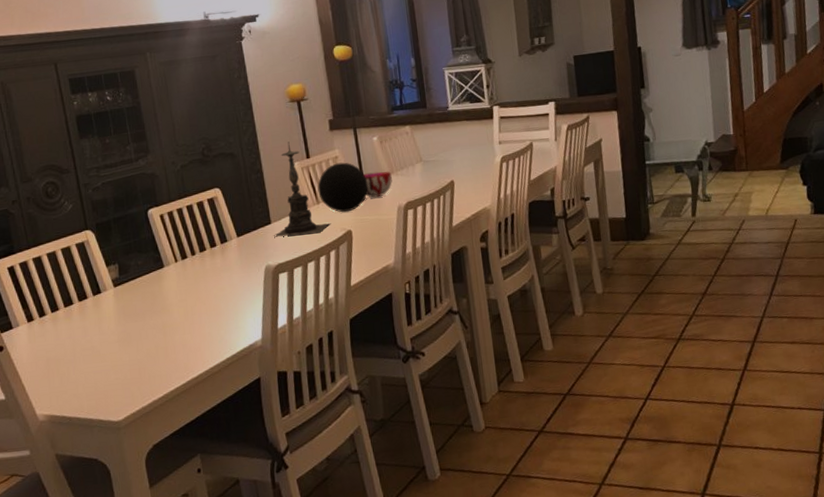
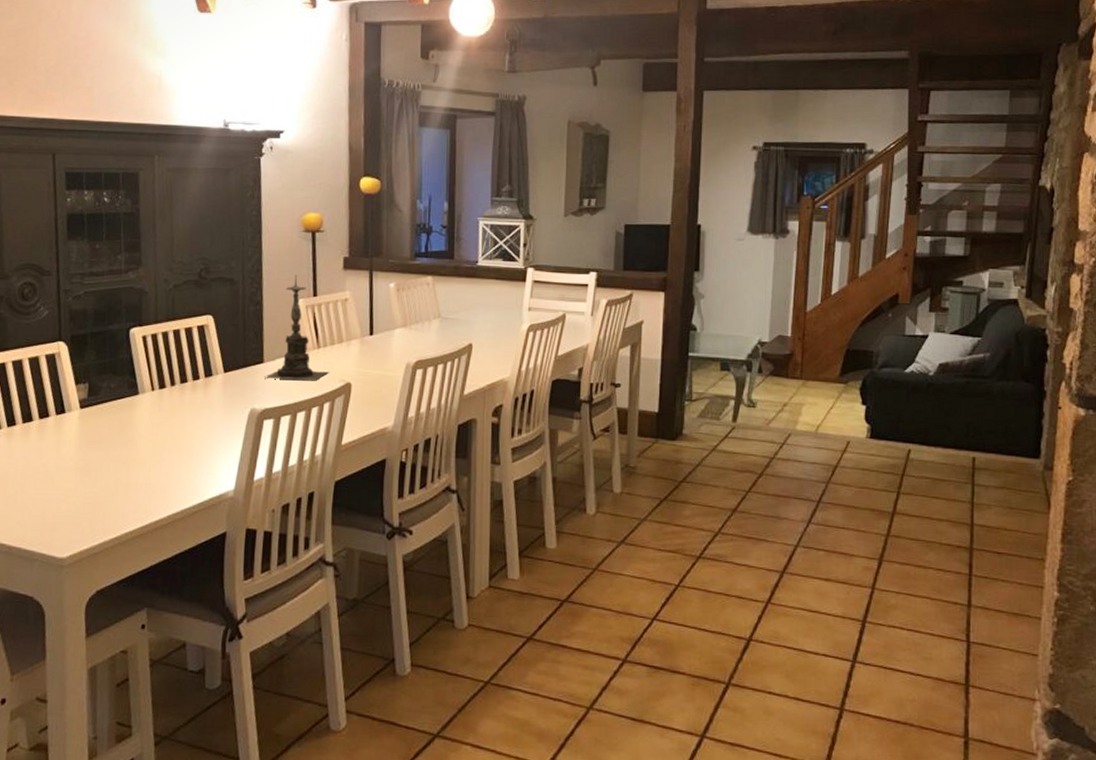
decorative orb: present [317,162,368,213] -> none [320,306,377,362]
decorative bowl: present [363,171,392,198] -> none [372,322,404,351]

